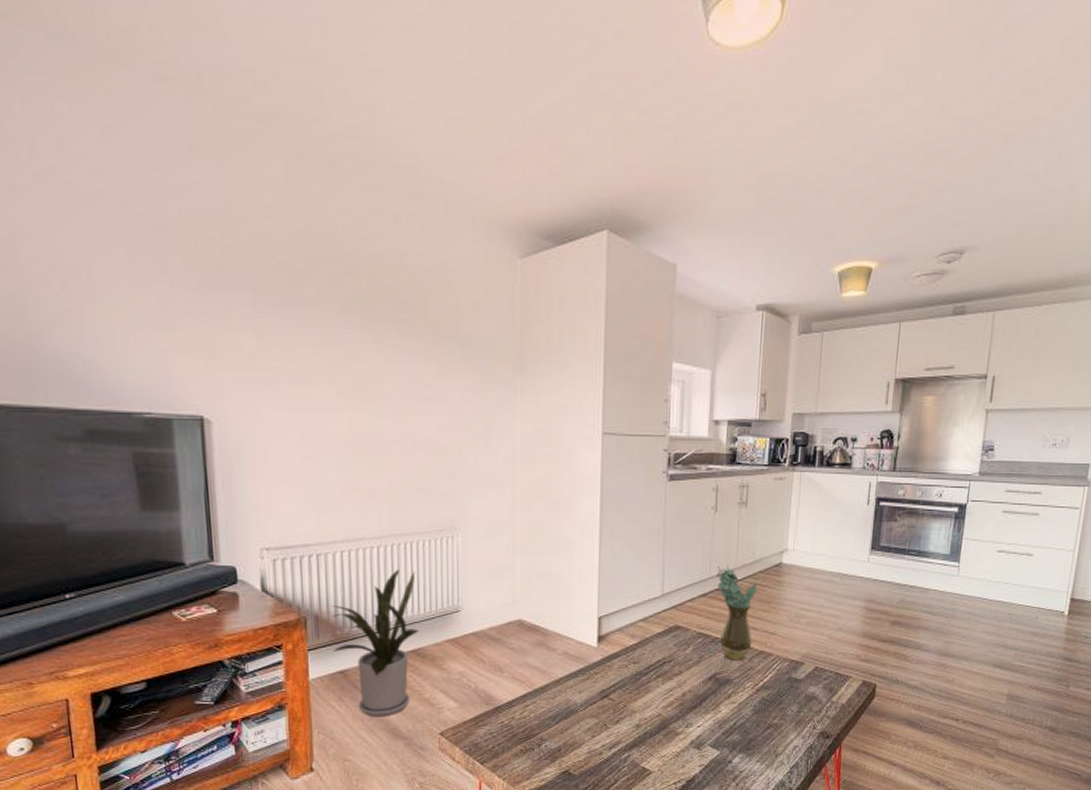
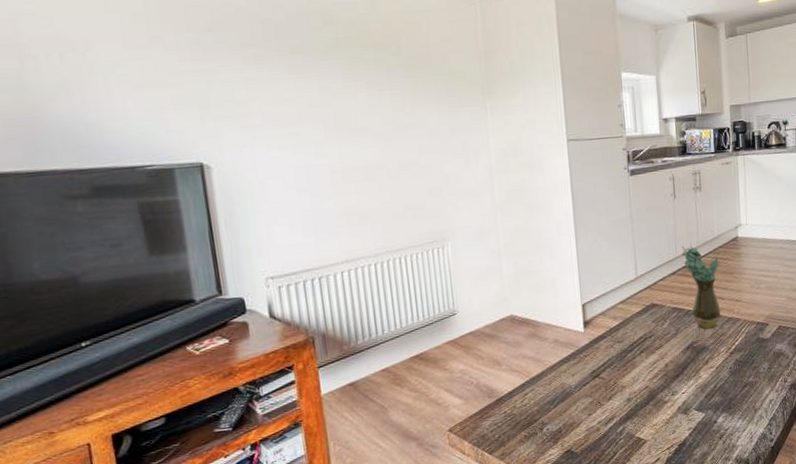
house plant: present [331,570,420,717] -> none [336,282,421,423]

